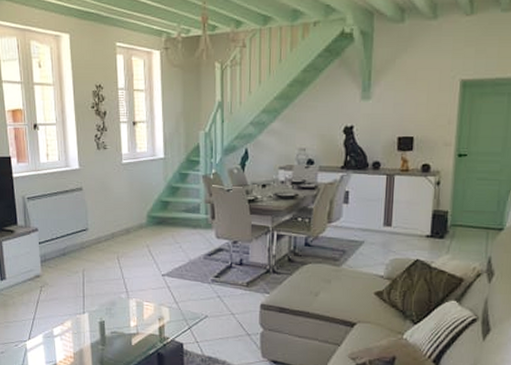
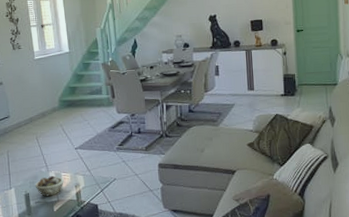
succulent planter: none [112,304,146,327] -> present [35,176,64,197]

